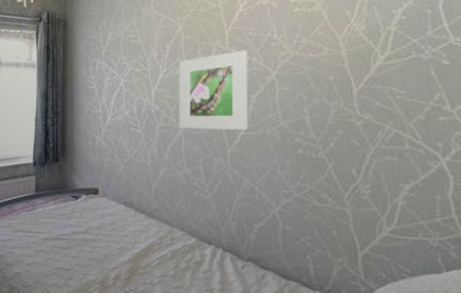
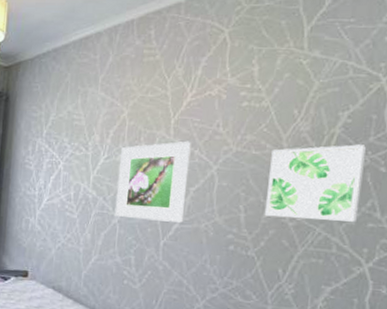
wall art: none [329,39,427,118] -> present [264,144,366,222]

